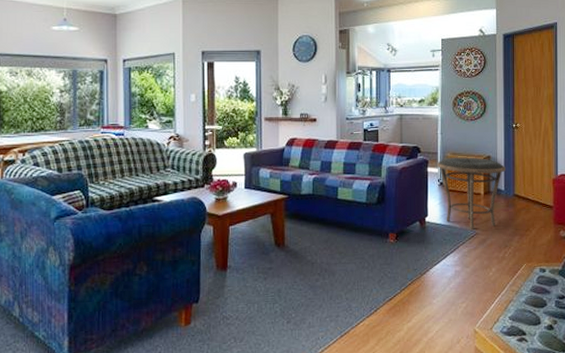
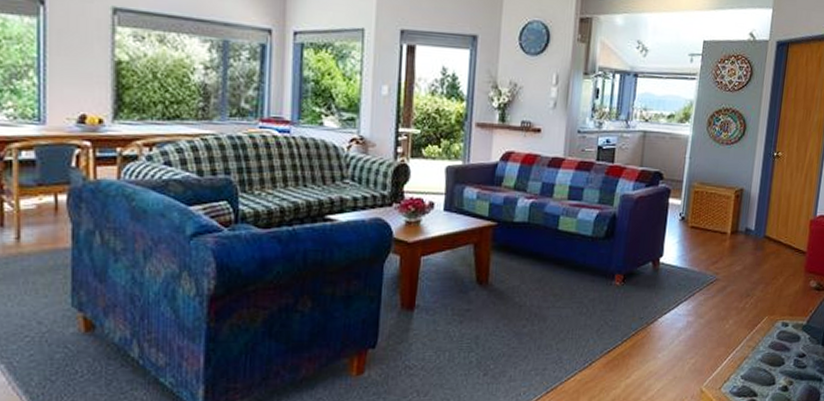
side table: present [437,157,506,230] -> none [680,187,759,274]

